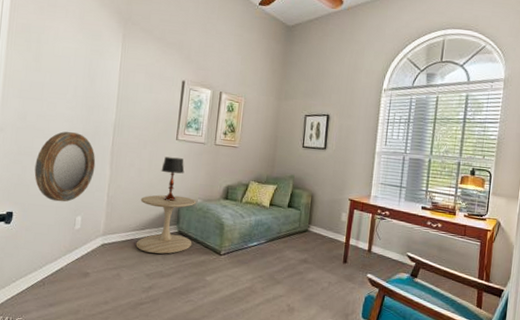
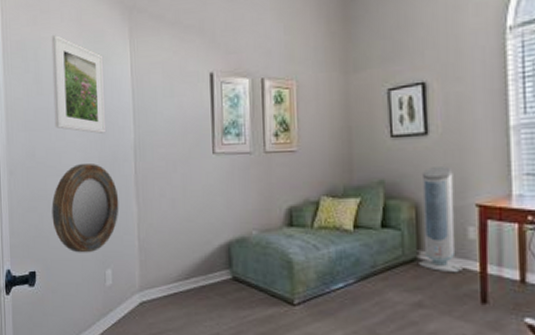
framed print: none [48,25,99,111] -> present [51,34,107,134]
side table: present [136,195,197,254] -> none [179,229,253,310]
table lamp: present [161,156,185,201] -> none [199,177,229,237]
air purifier: none [308,171,338,242] -> present [419,167,462,273]

